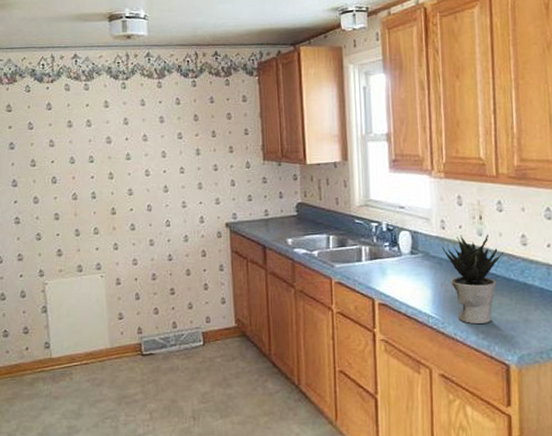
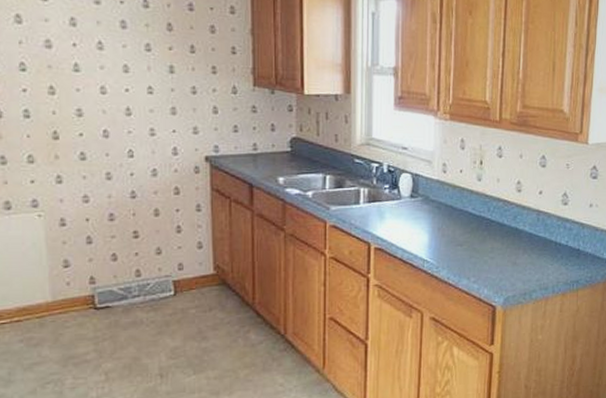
potted plant: present [442,234,503,323] -> none [442,179,499,268]

